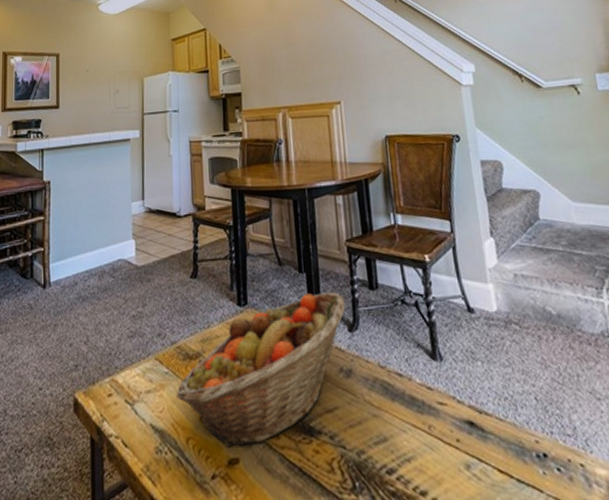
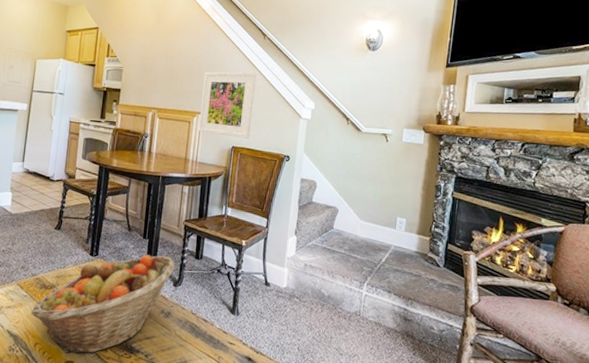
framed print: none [334,42,404,126] -> present [198,71,257,138]

